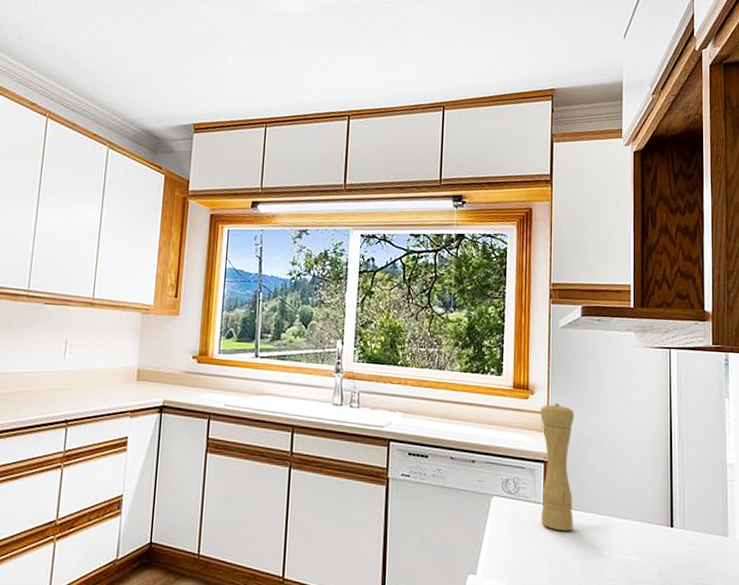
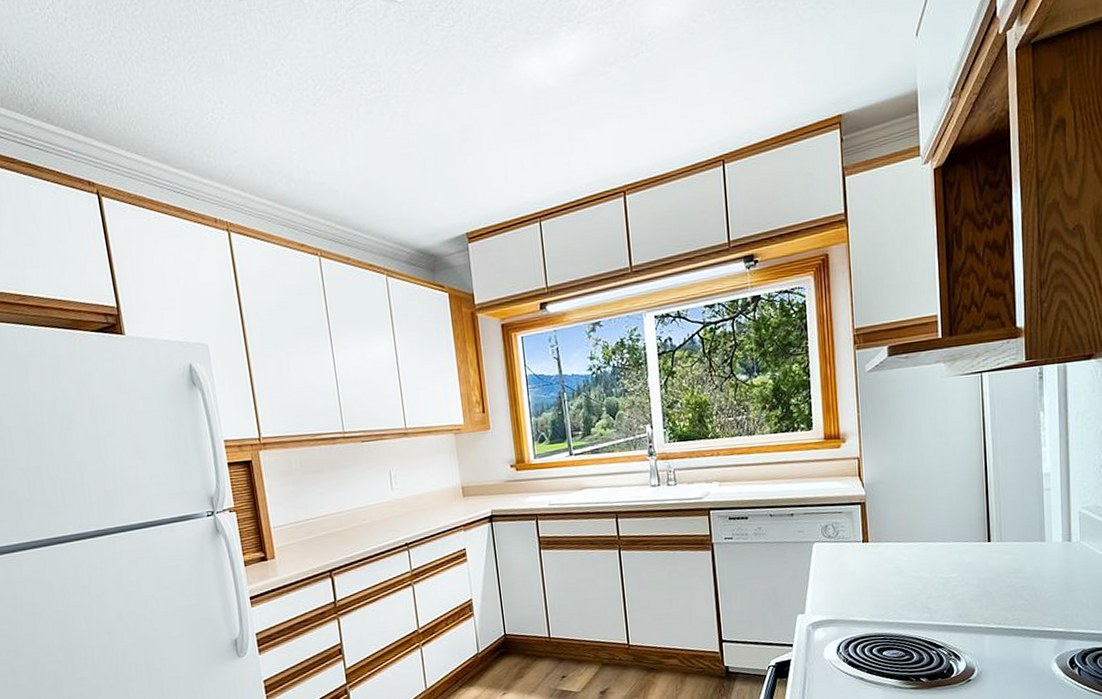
pepper mill: present [540,403,575,532] -> none [853,446,893,563]

